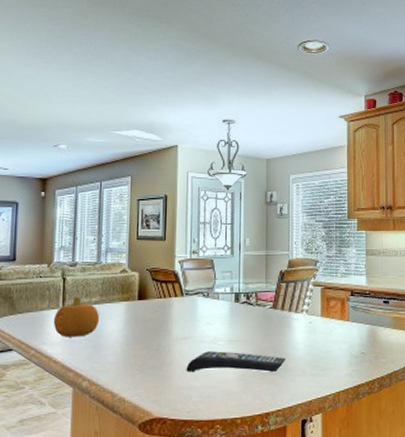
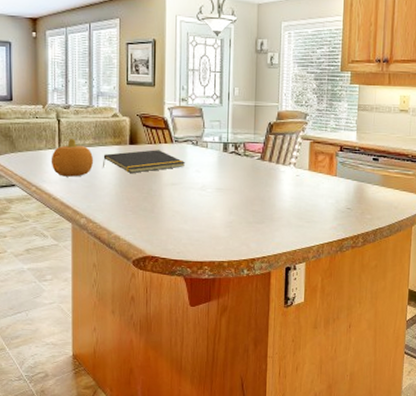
notepad: none [109,304,197,329] -> present [103,150,186,173]
remote control: present [186,351,285,373] -> none [176,197,272,221]

